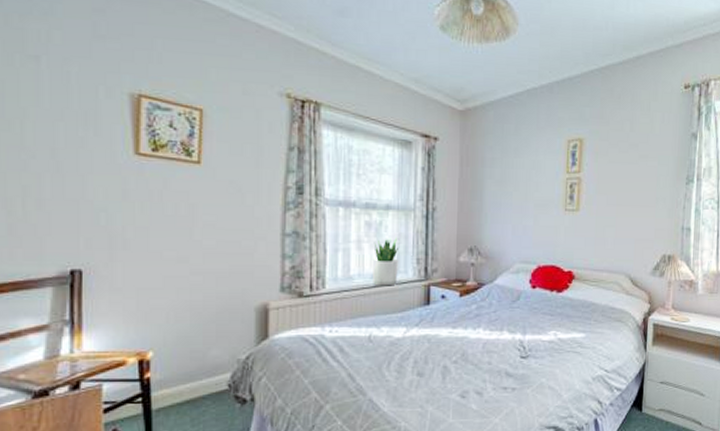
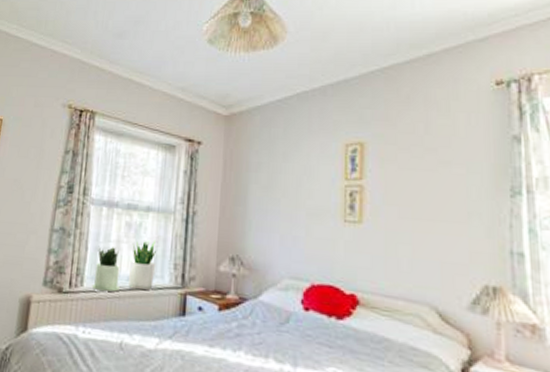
planter: none [334,247,365,292] -> present [91,246,121,293]

